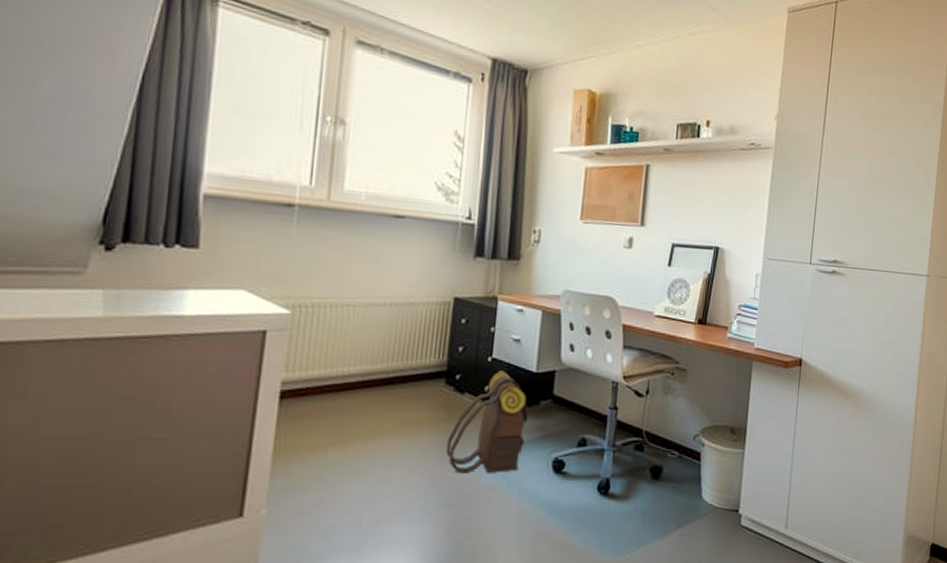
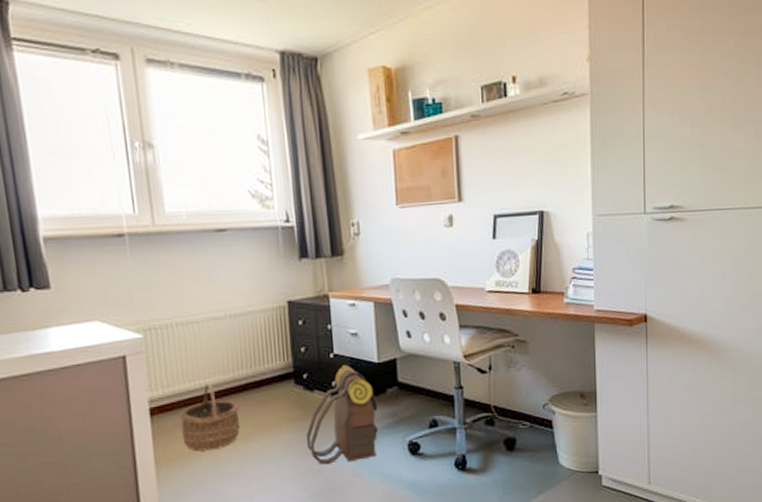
wicker basket: none [310,372,380,445] -> present [180,383,241,452]

